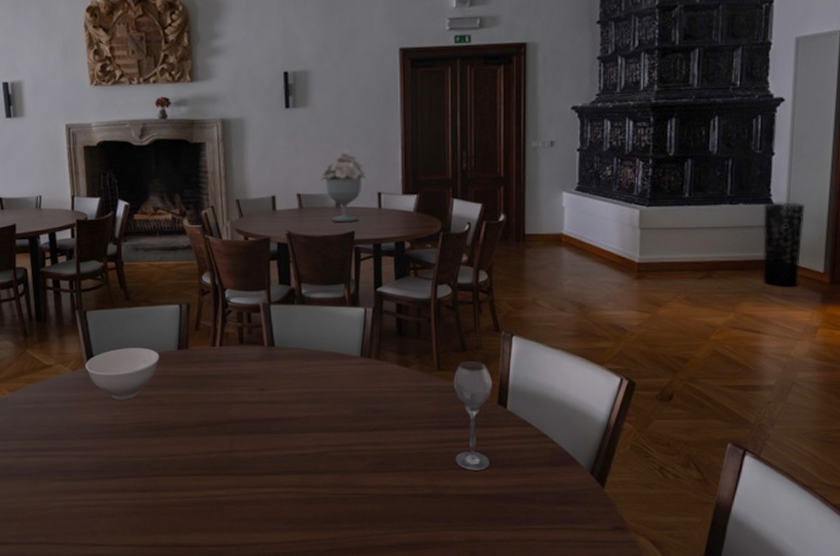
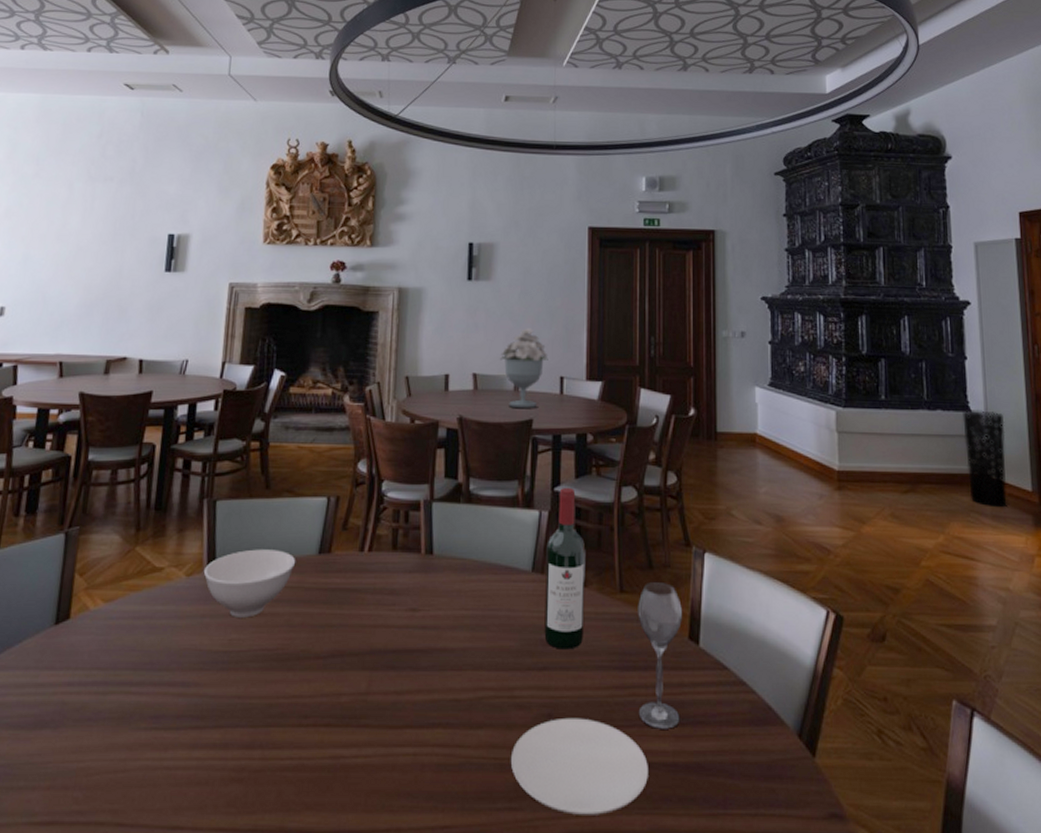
plate: none [350,464,464,532] -> present [510,717,648,817]
wine bottle: none [372,287,408,415] -> present [544,487,586,650]

